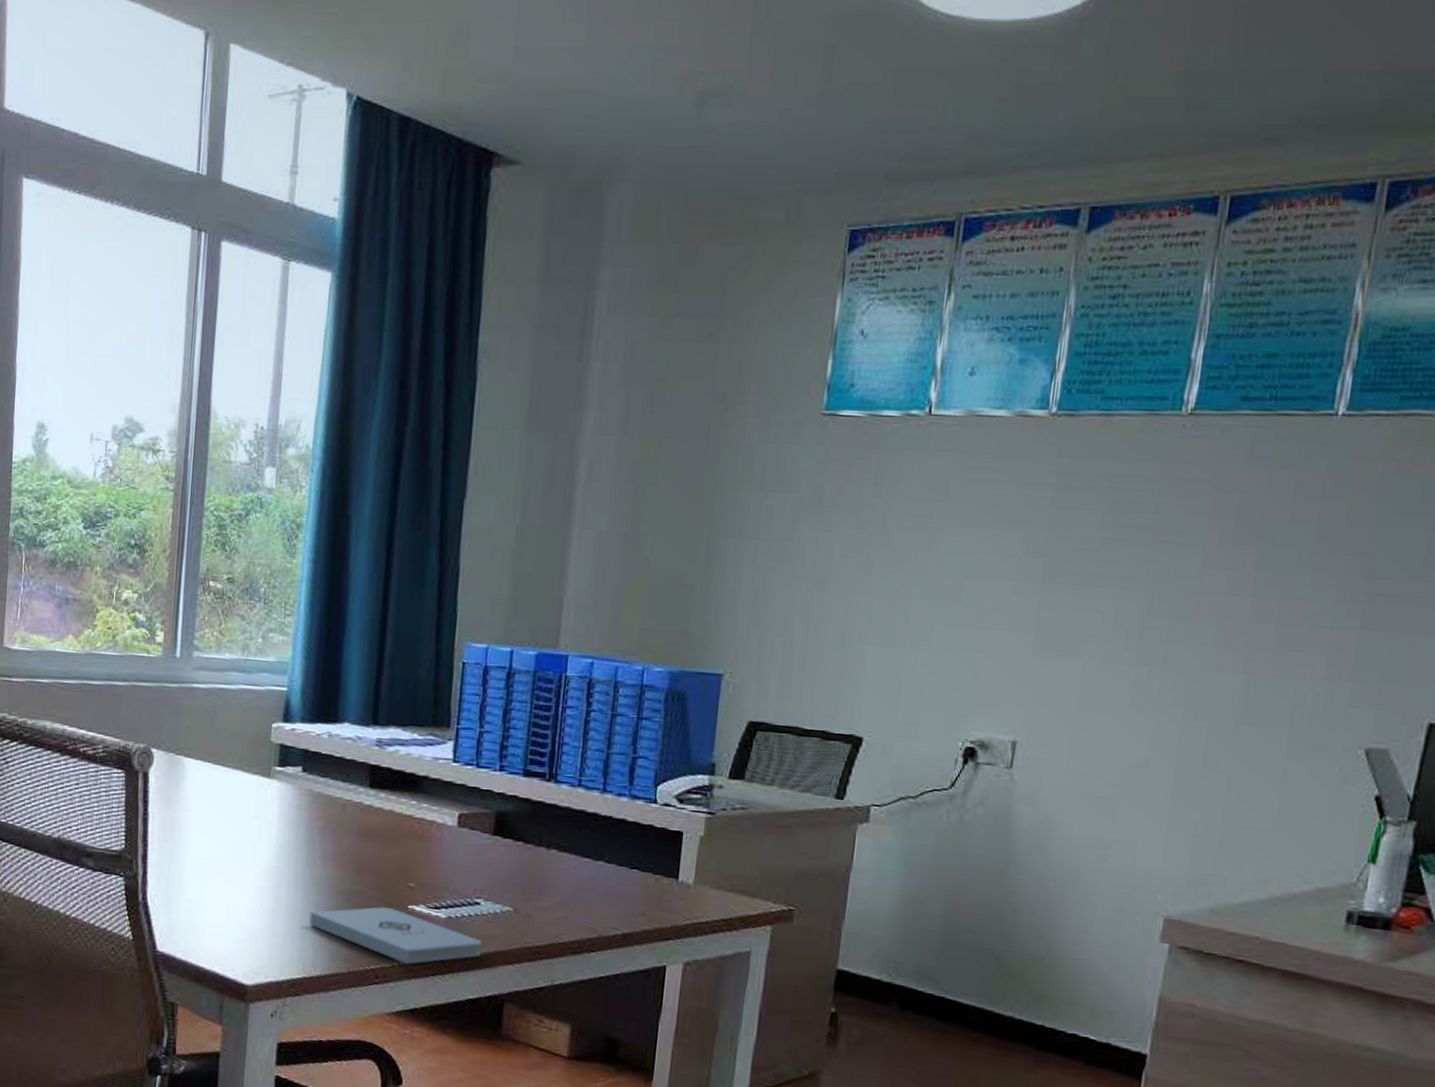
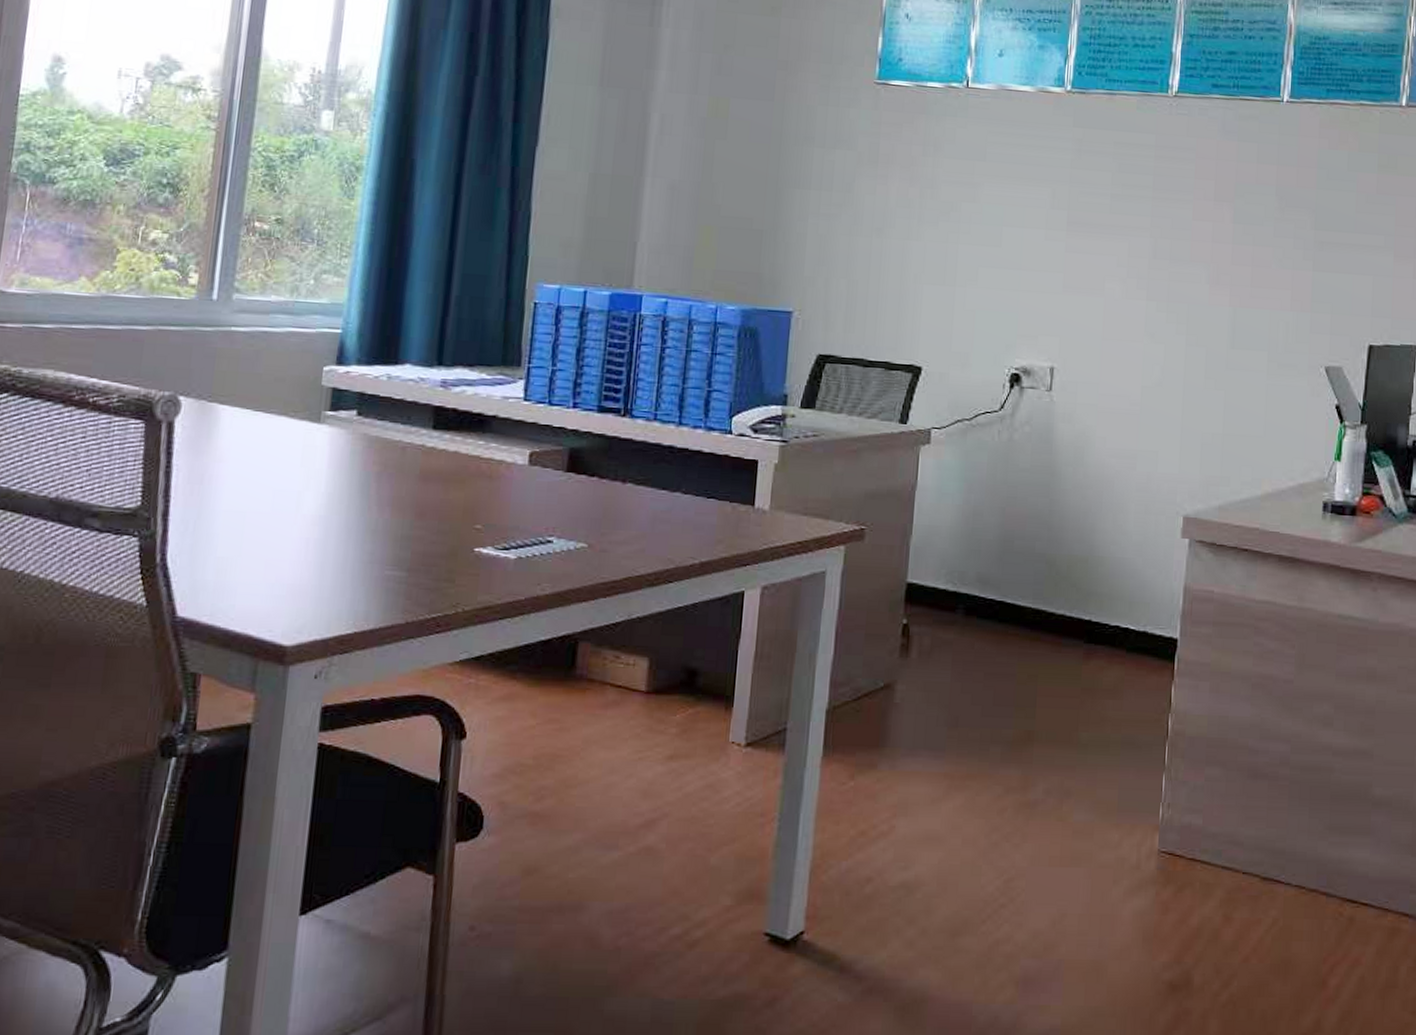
notepad: present [309,906,482,964] -> none [362,550,554,610]

